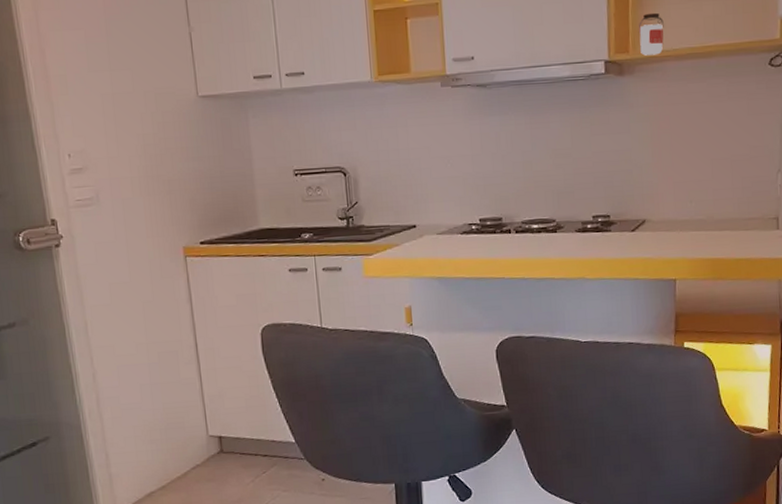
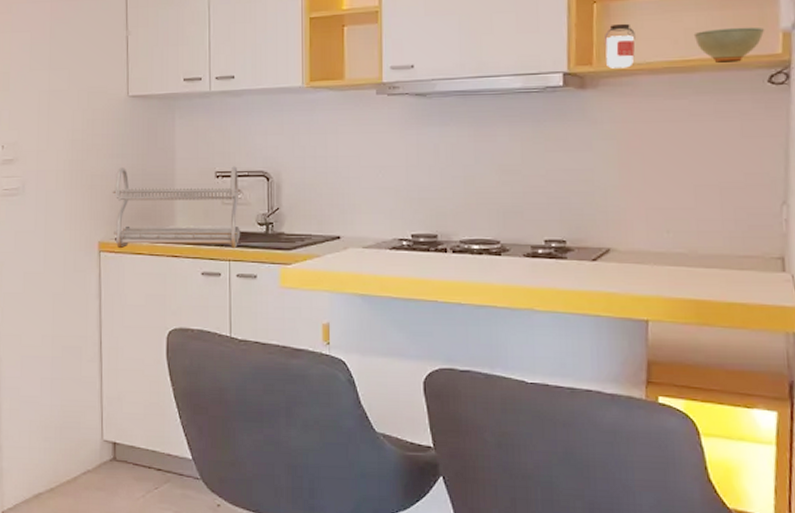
dish rack: none [191,163,324,253] -> present [112,166,241,249]
bowl: none [711,14,767,48] -> present [693,27,765,63]

